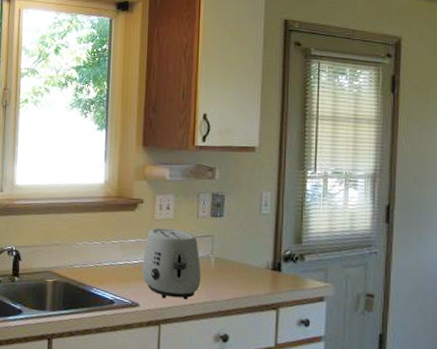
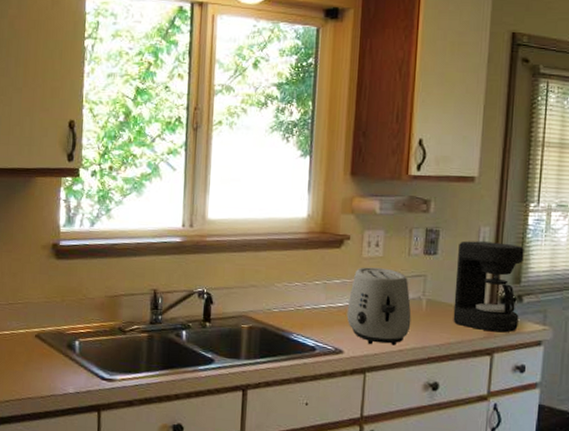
coffee maker: none [240,204,304,289] -> present [453,240,524,333]

